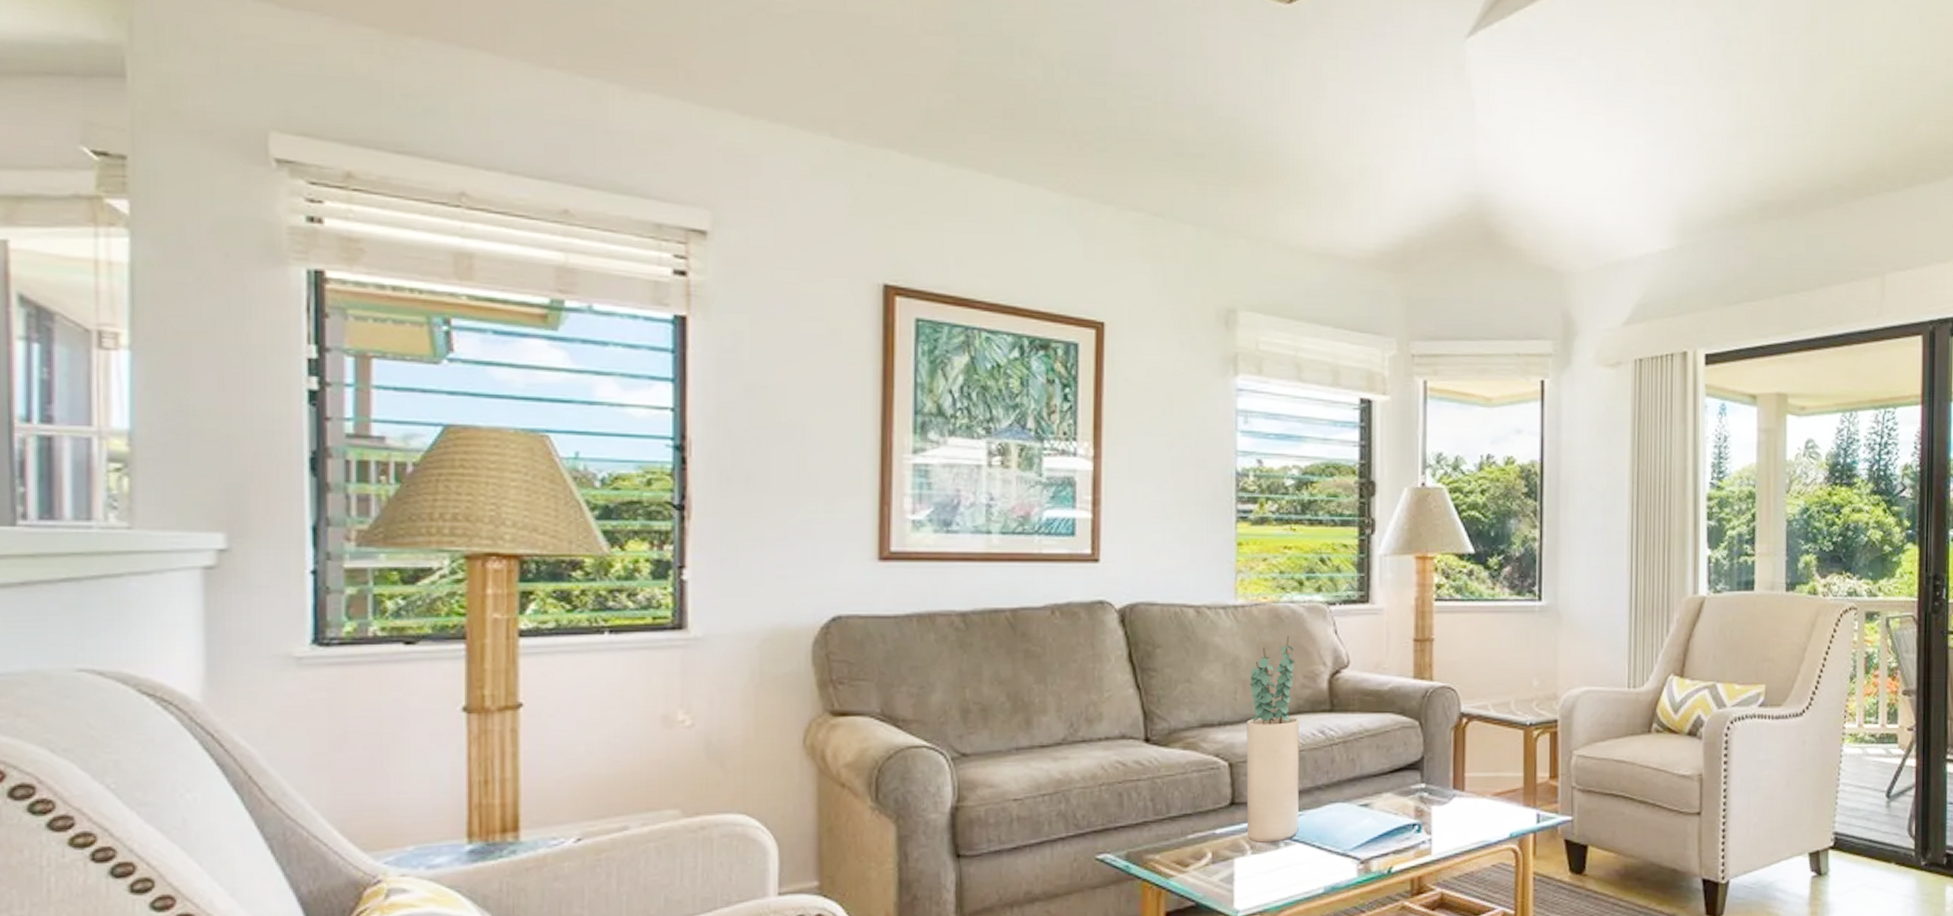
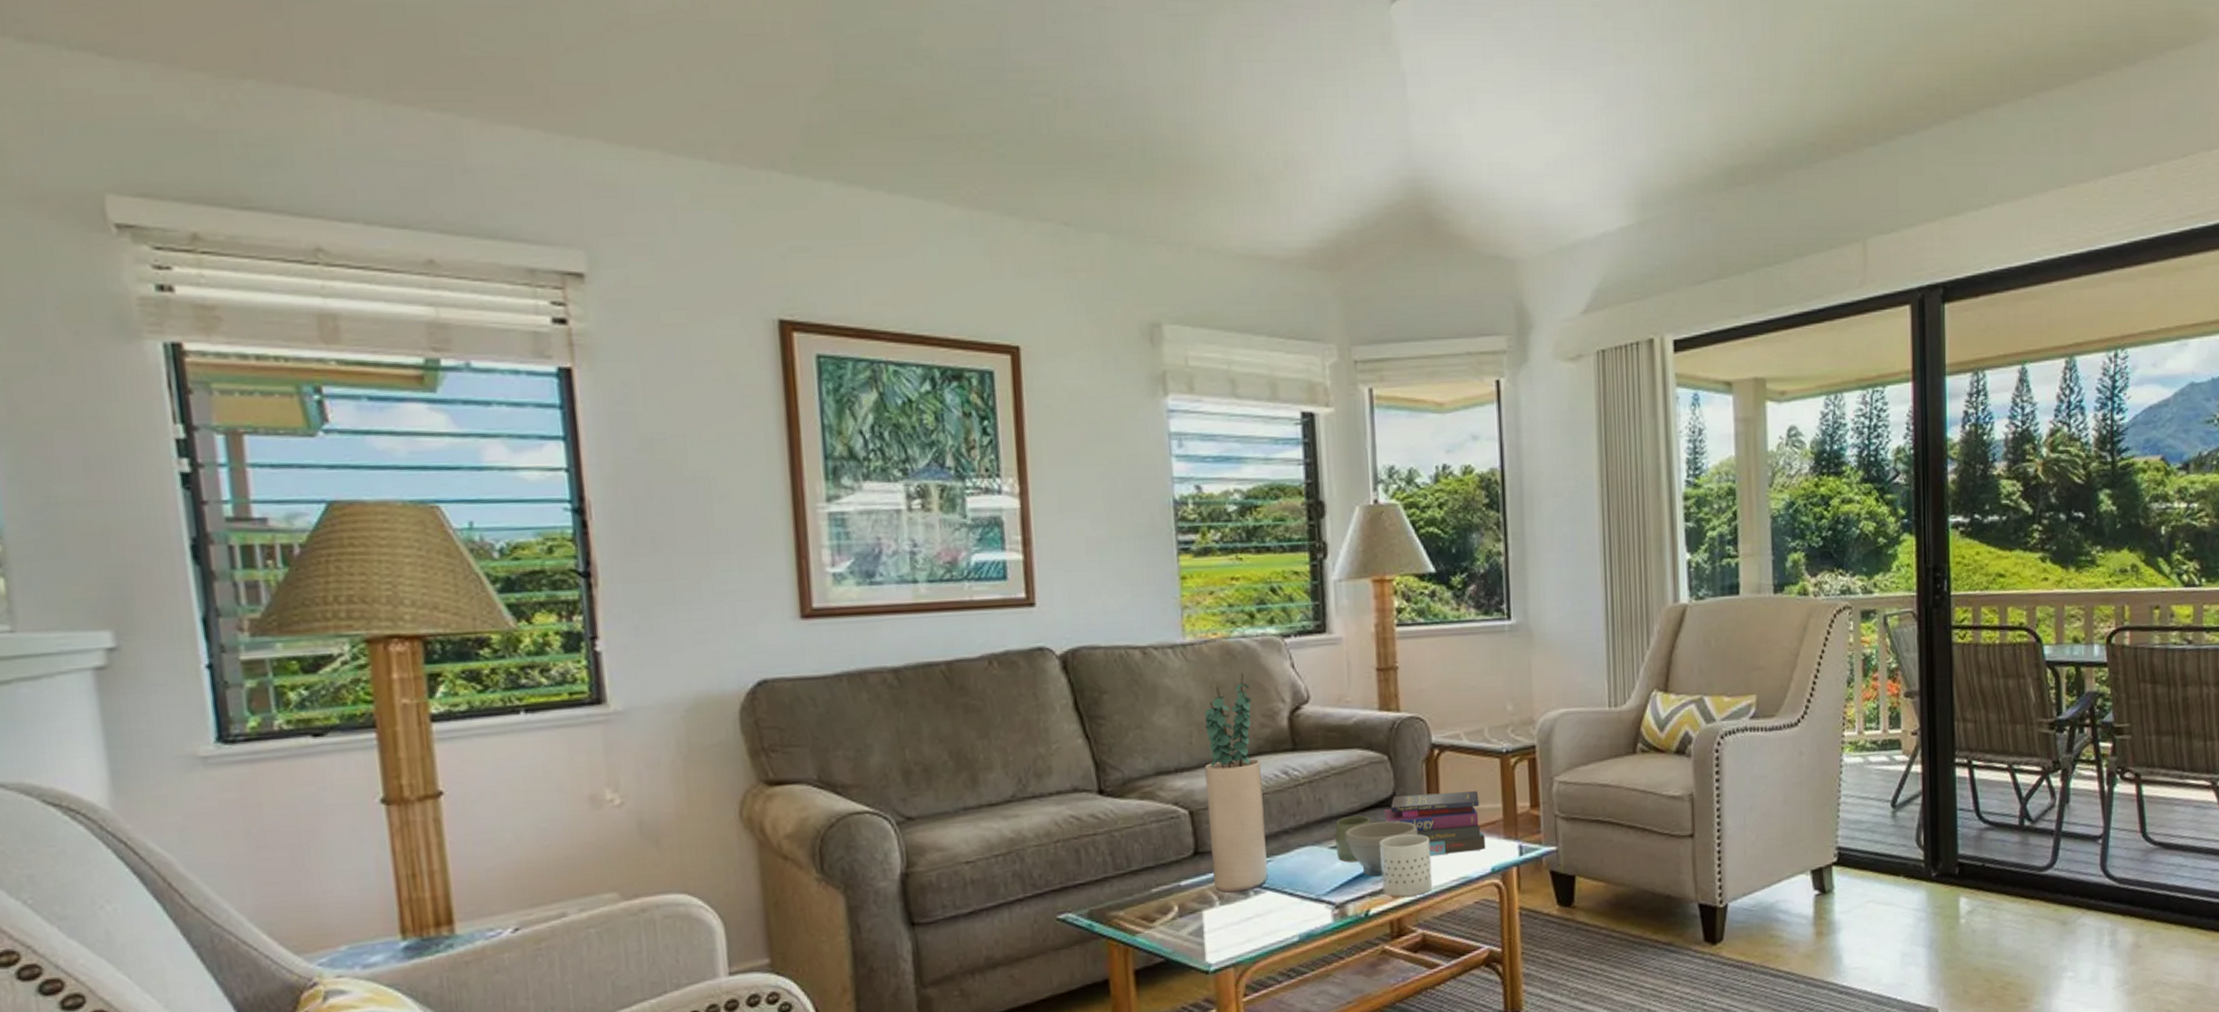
mug: none [1365,777,1400,821] -> present [1335,815,1372,863]
bowl: none [1374,783,1442,836] -> present [1345,821,1418,878]
mug: none [1405,797,1454,856] -> present [1378,834,1433,897]
books: none [1411,759,1506,818] -> present [1383,790,1486,855]

